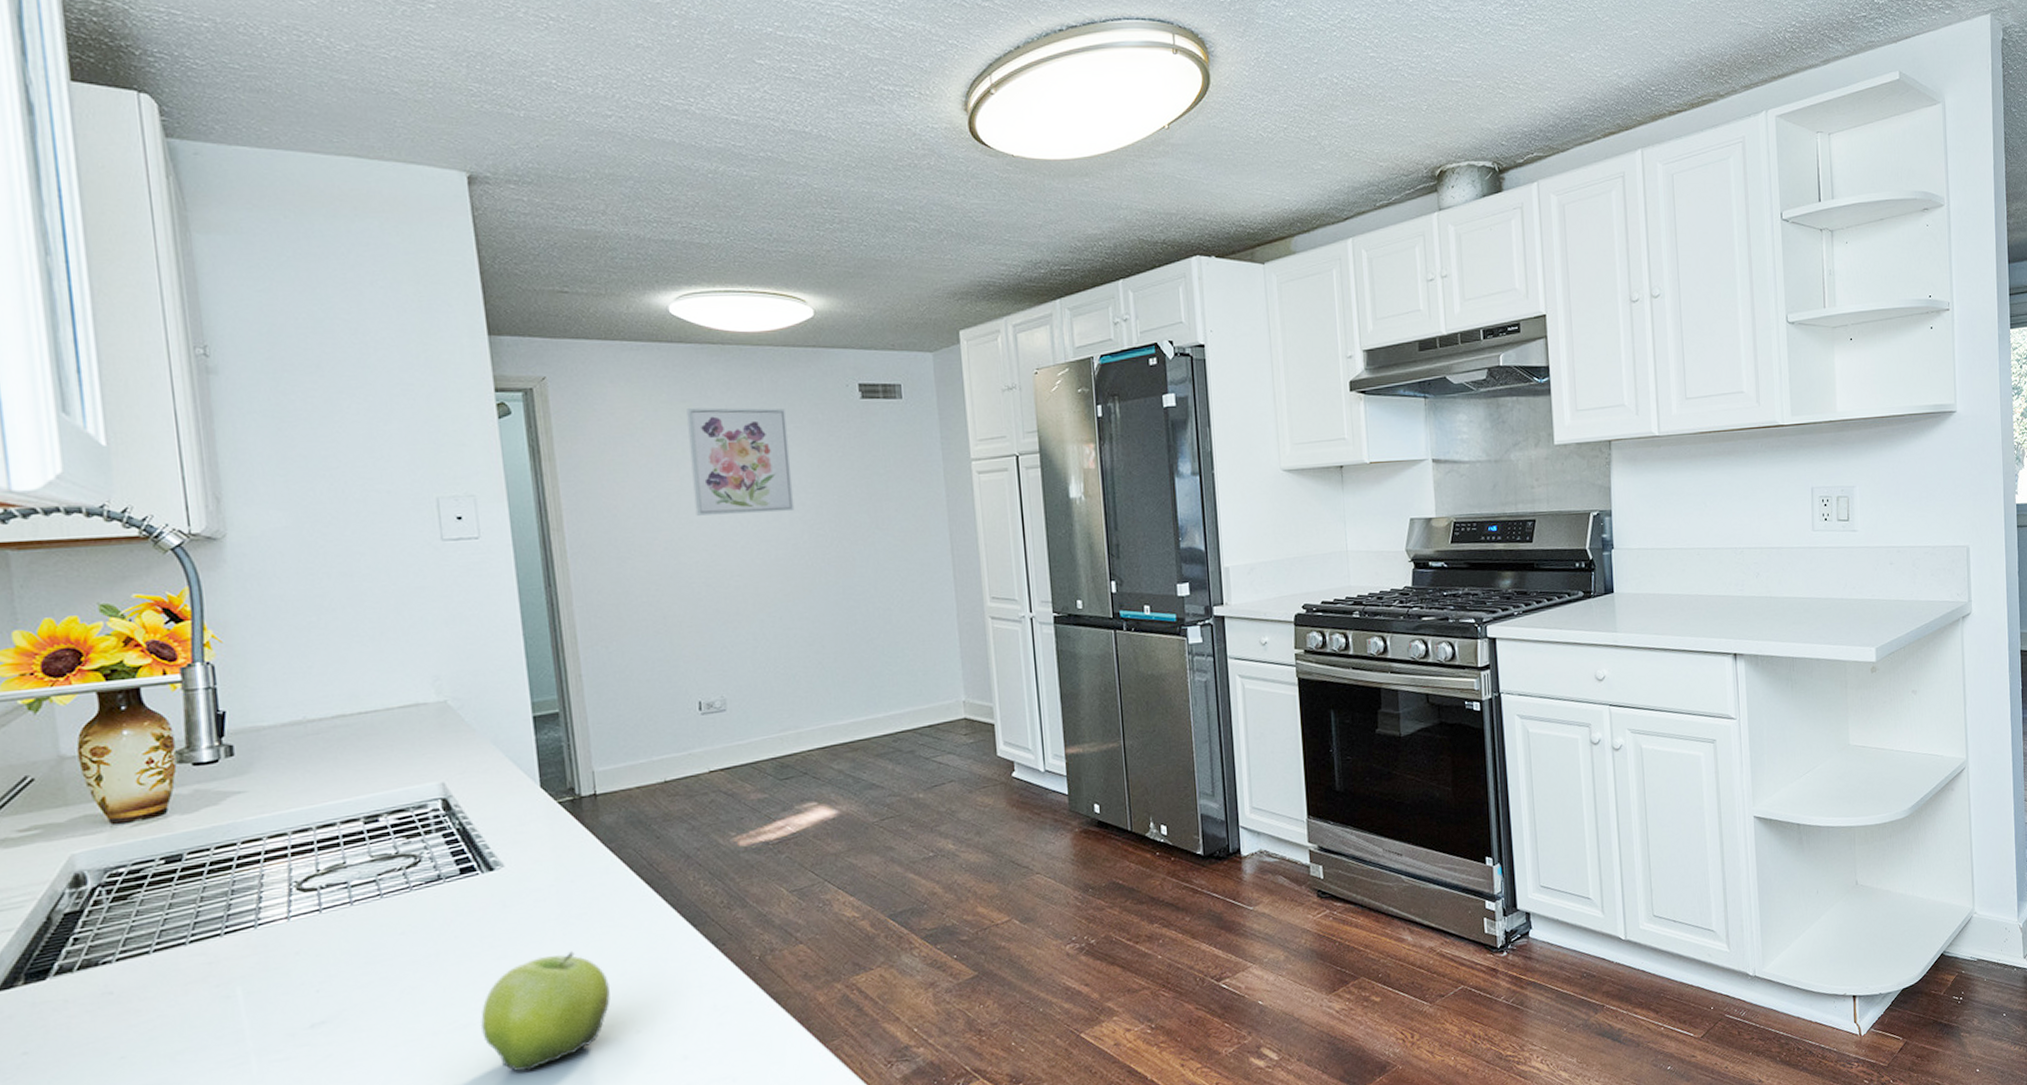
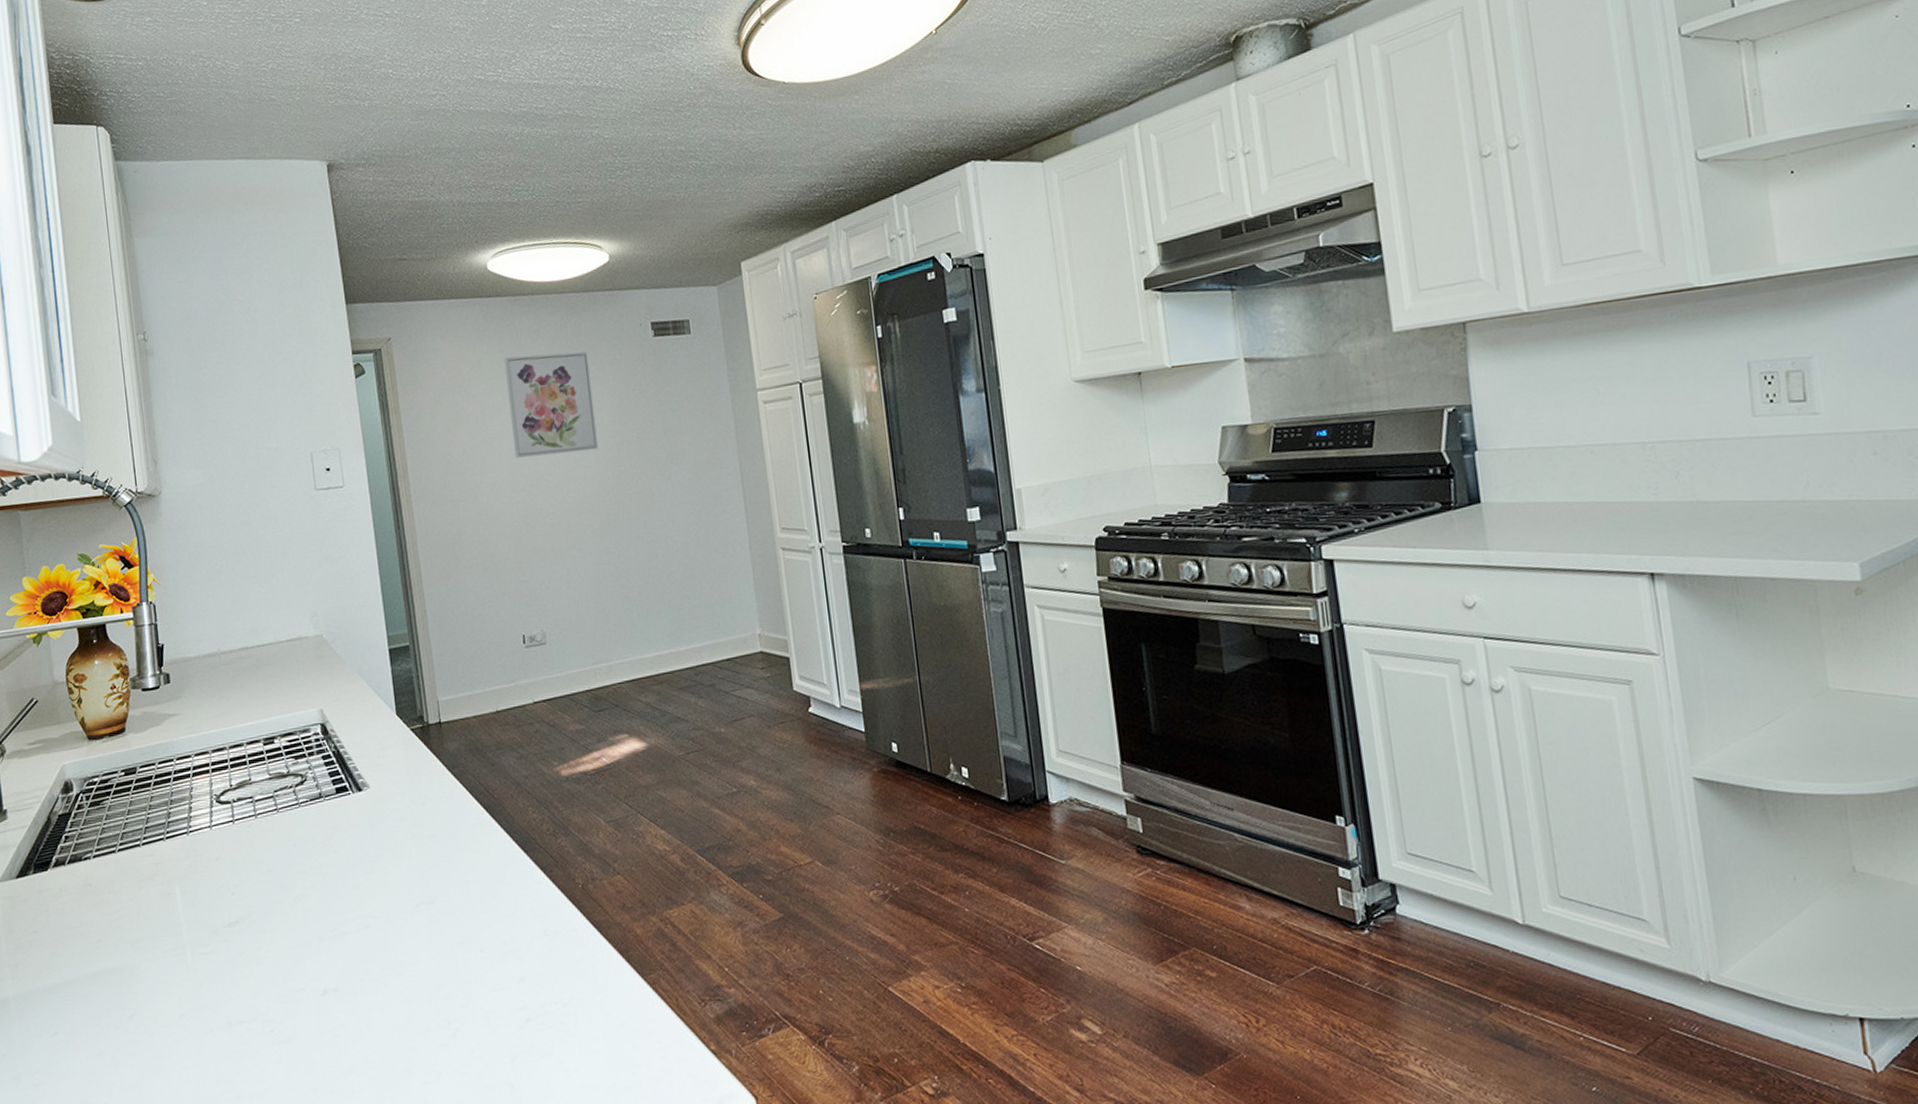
fruit: present [480,951,611,1072] -> none [355,870,458,981]

